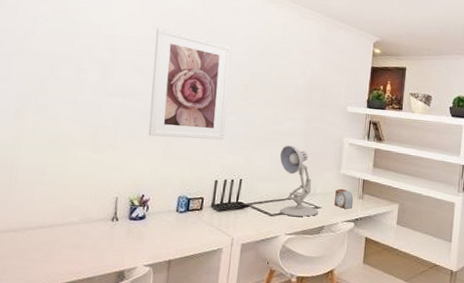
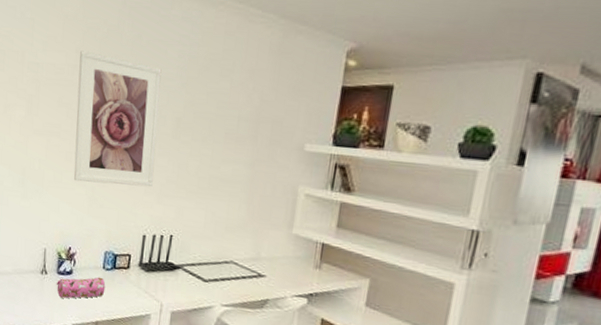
pencil case: none [127,219,179,242] -> present [56,277,106,299]
desk lamp: present [279,145,318,217] -> none [215,195,262,286]
alarm clock: present [334,188,353,209] -> none [283,253,308,281]

